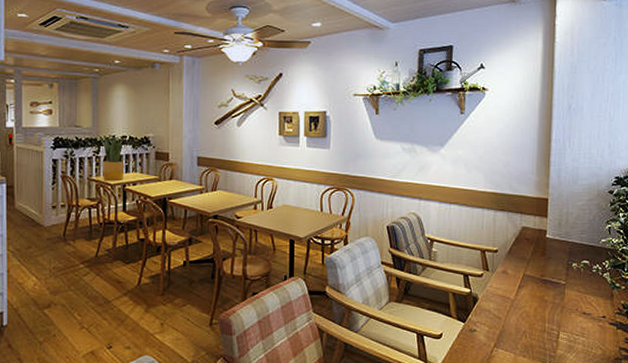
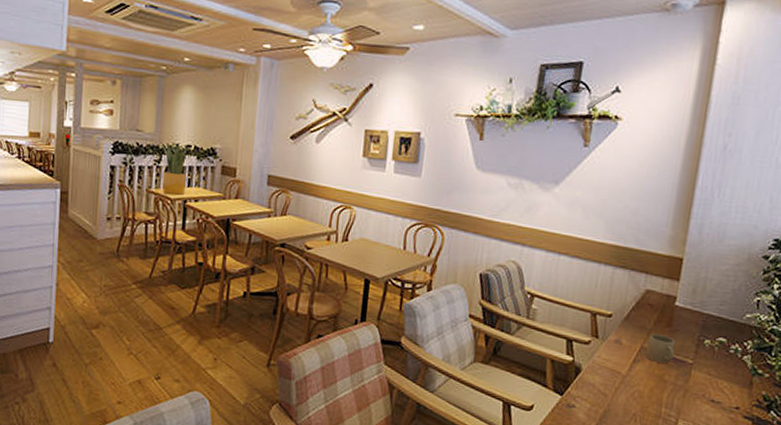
mug: none [528,263,551,287] -> present [645,334,676,364]

